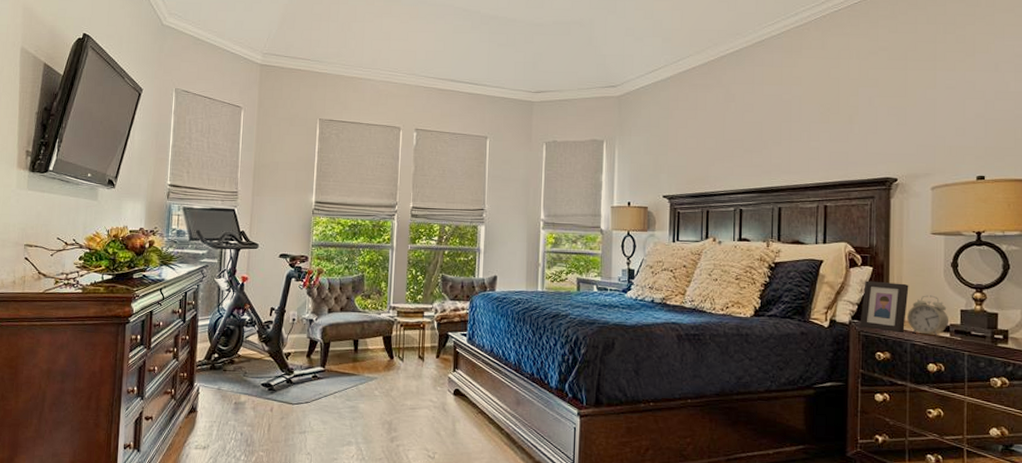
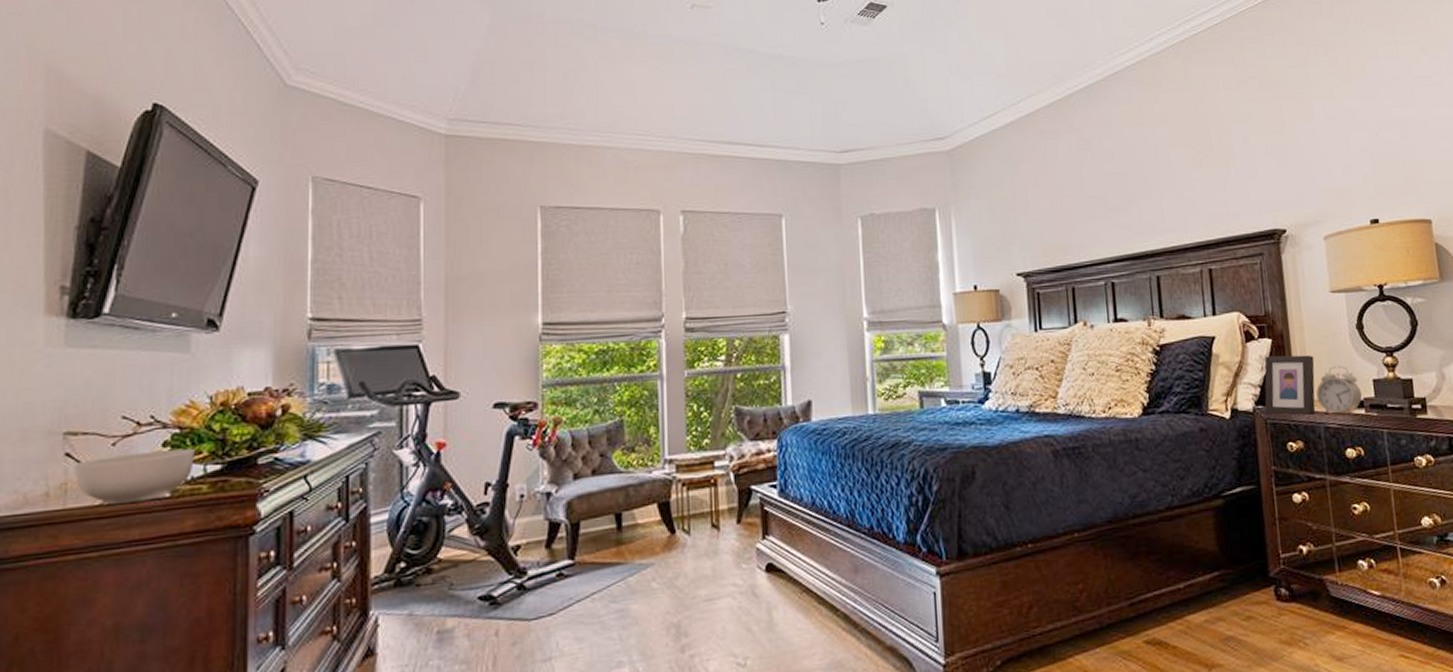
bowl: none [29,262,98,295] -> present [73,448,196,506]

